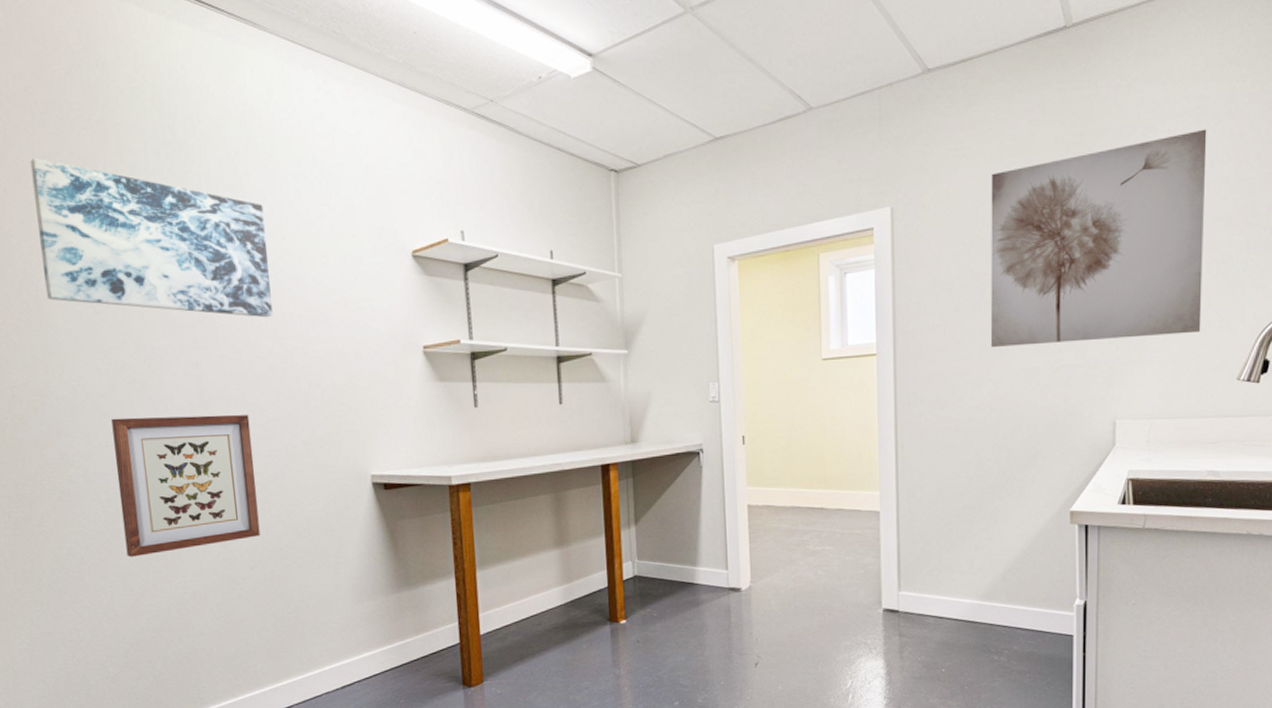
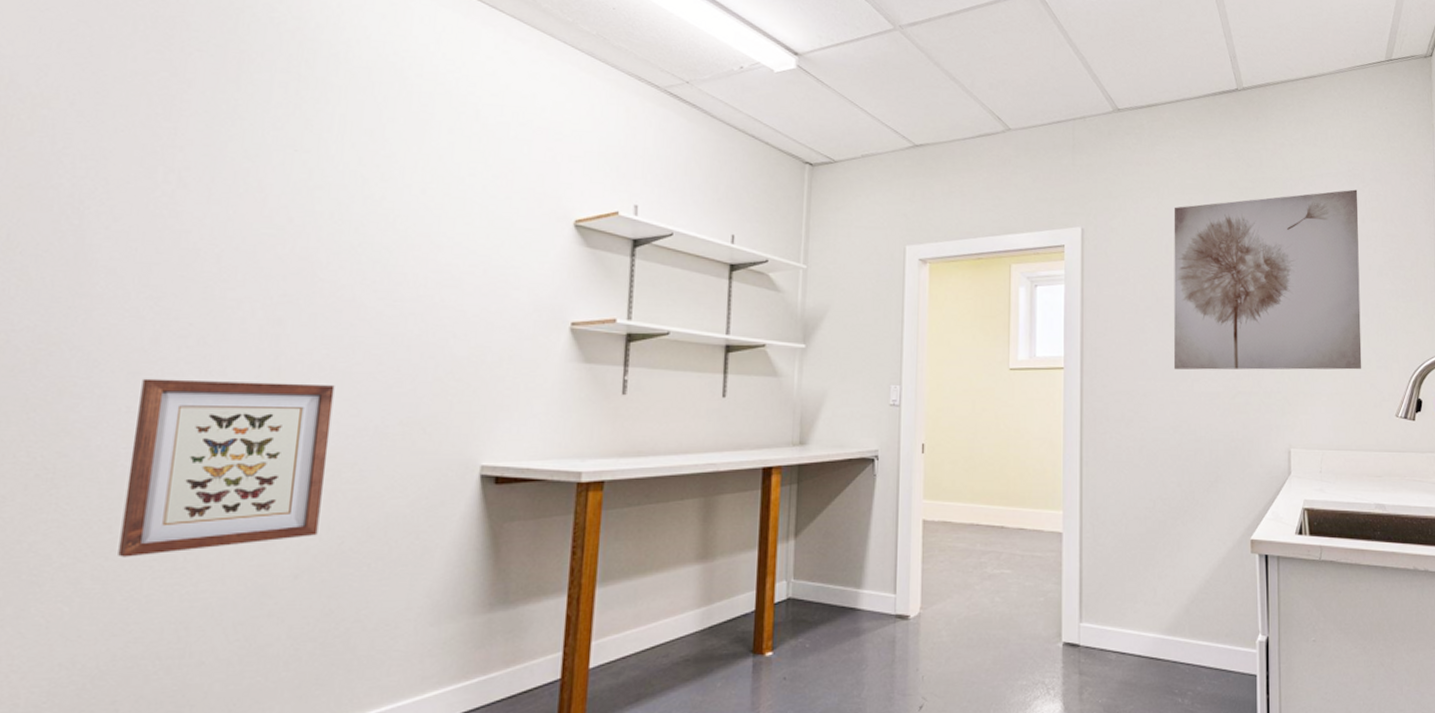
wall art: present [30,157,273,318] -> none [93,72,405,276]

